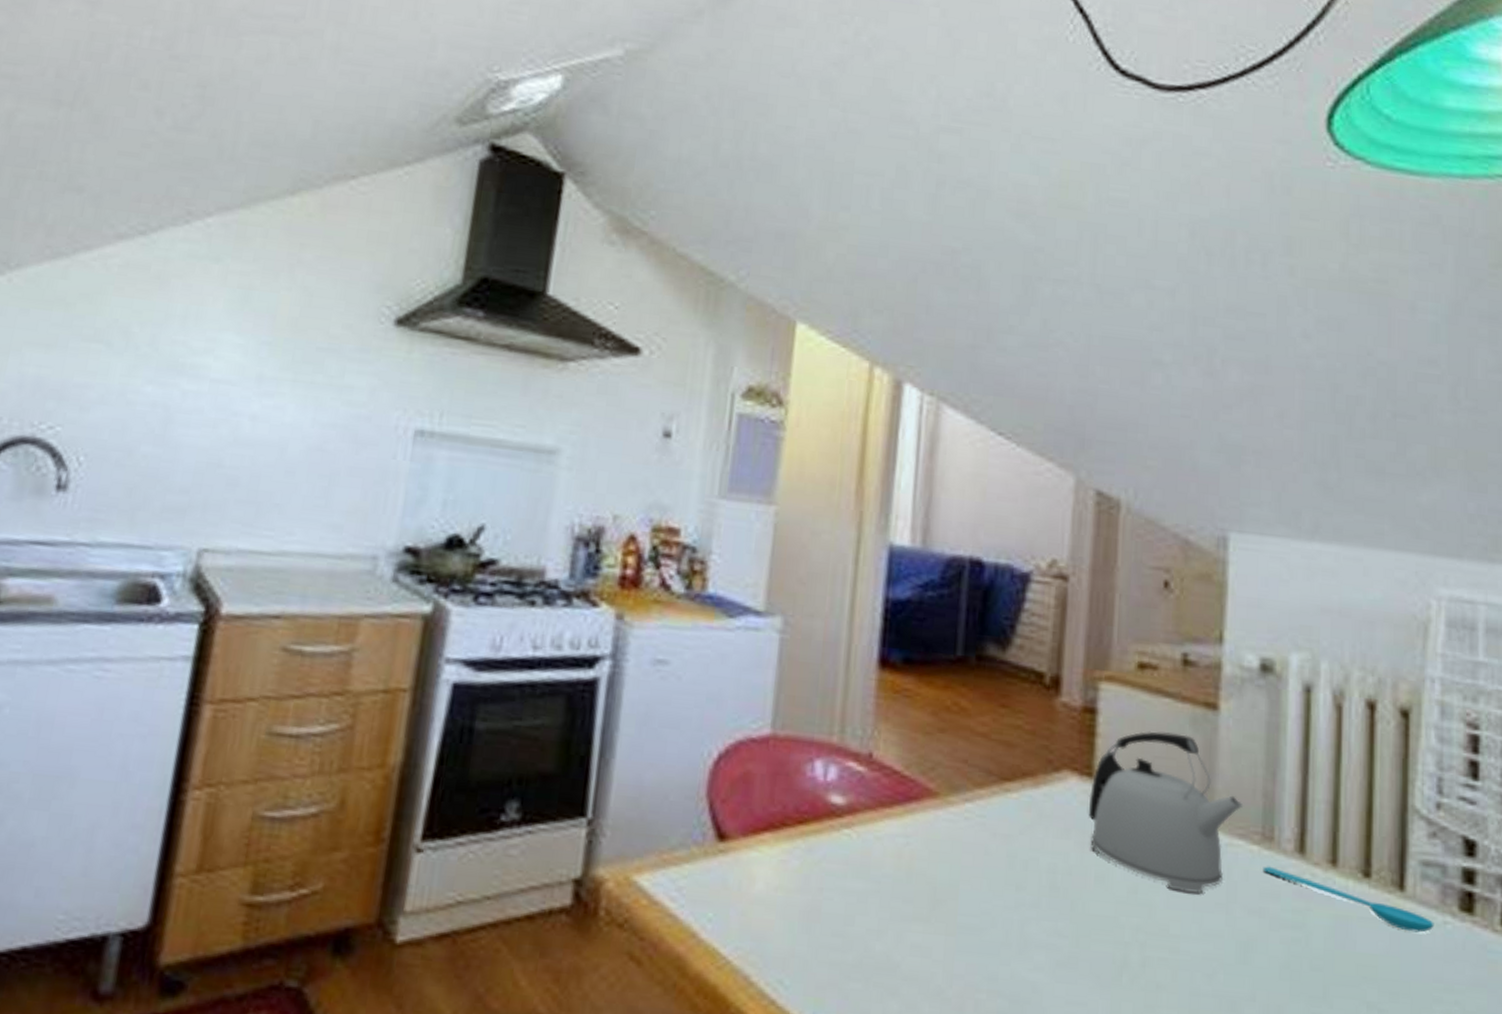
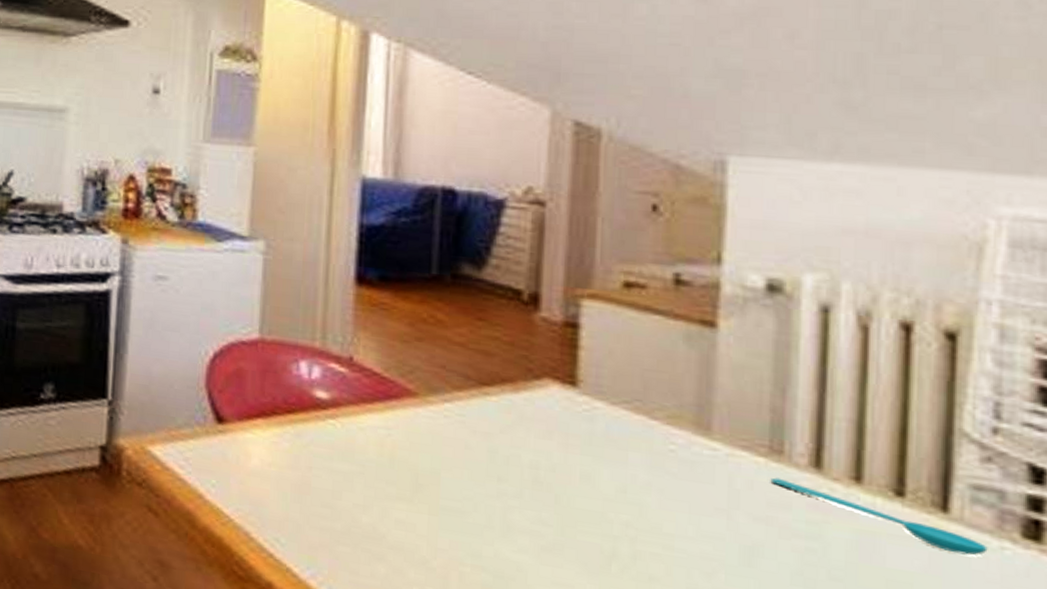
kettle: present [1088,731,1244,895] -> none [571,345,748,499]

